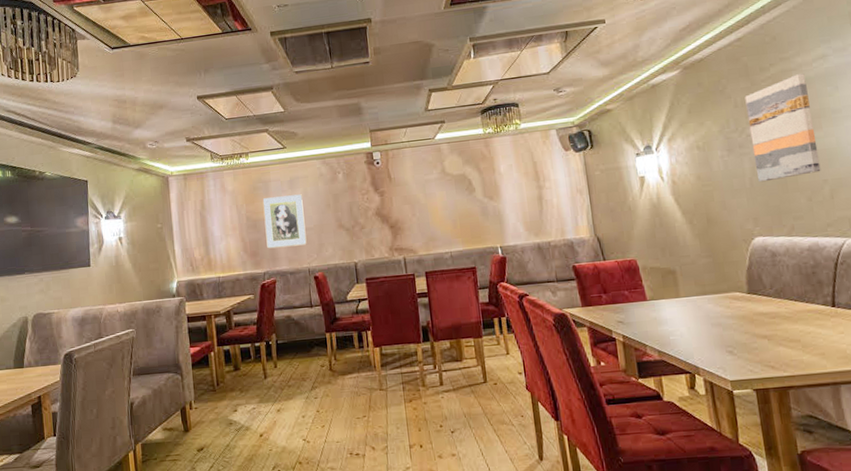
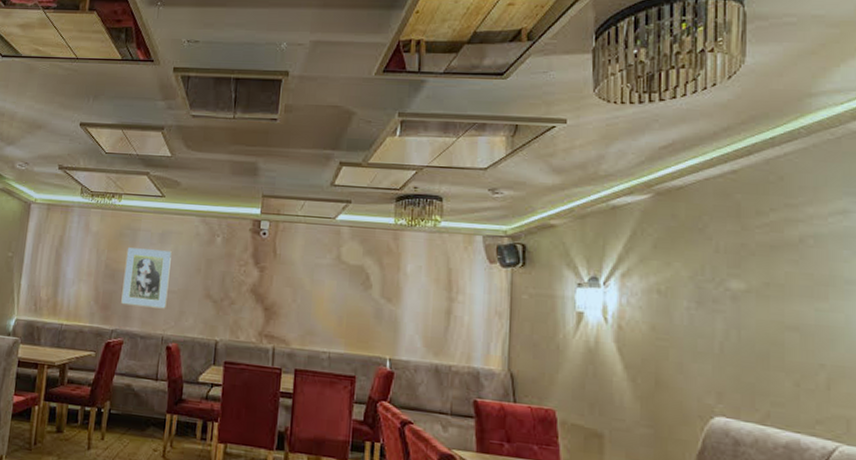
wall art: present [744,73,821,183] -> none [730,227,819,353]

